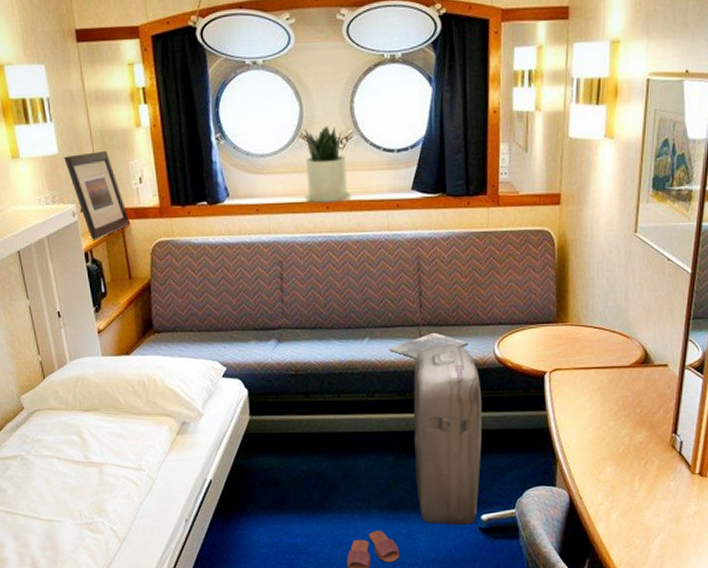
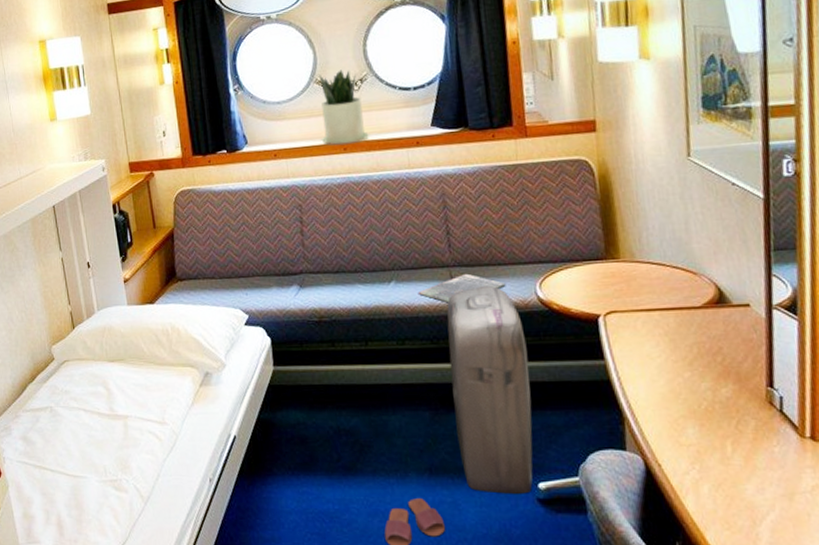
picture frame: present [64,150,130,240] -> none [95,108,154,193]

